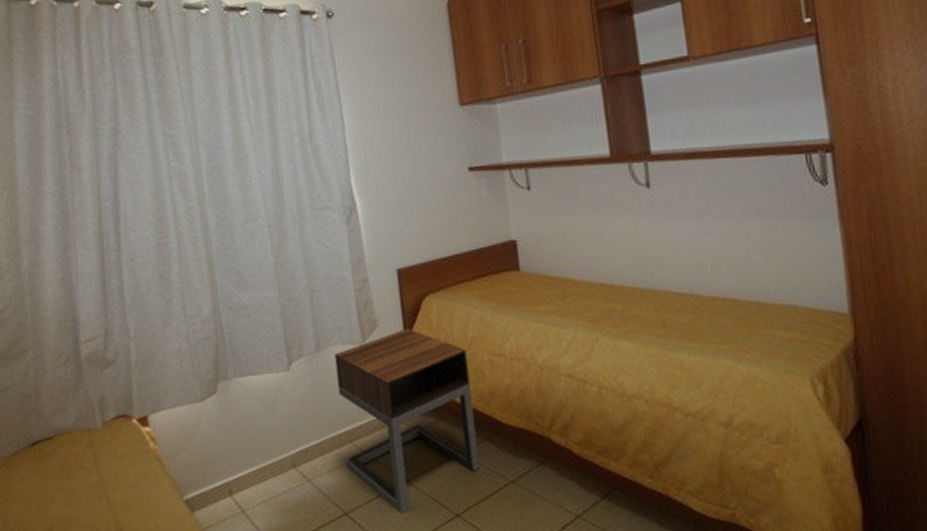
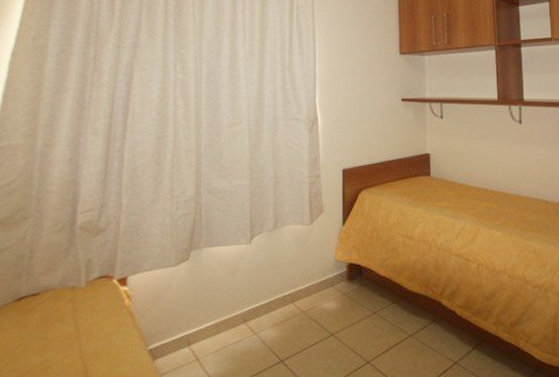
nightstand: present [335,329,480,514] -> none [287,215,388,361]

